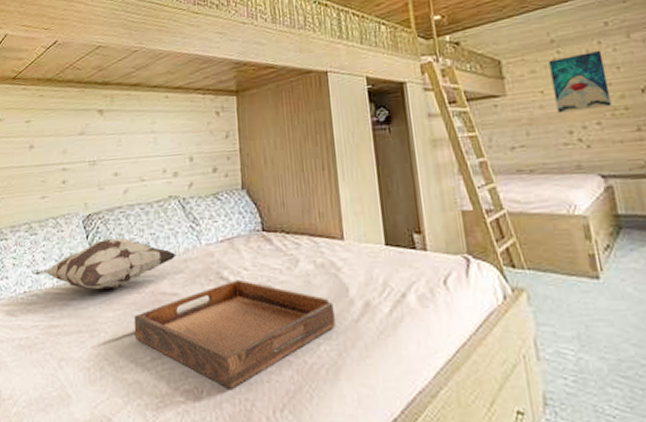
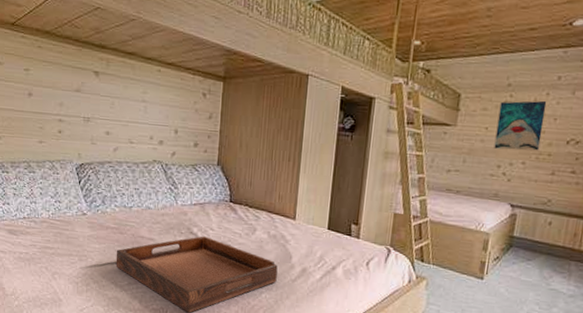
decorative pillow: present [33,238,177,290] -> none [31,187,156,228]

